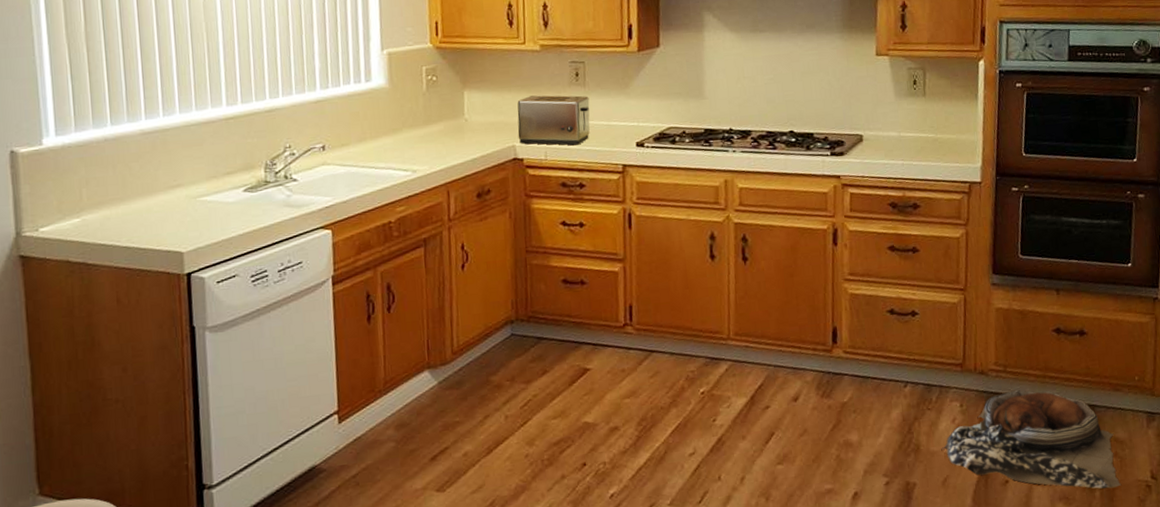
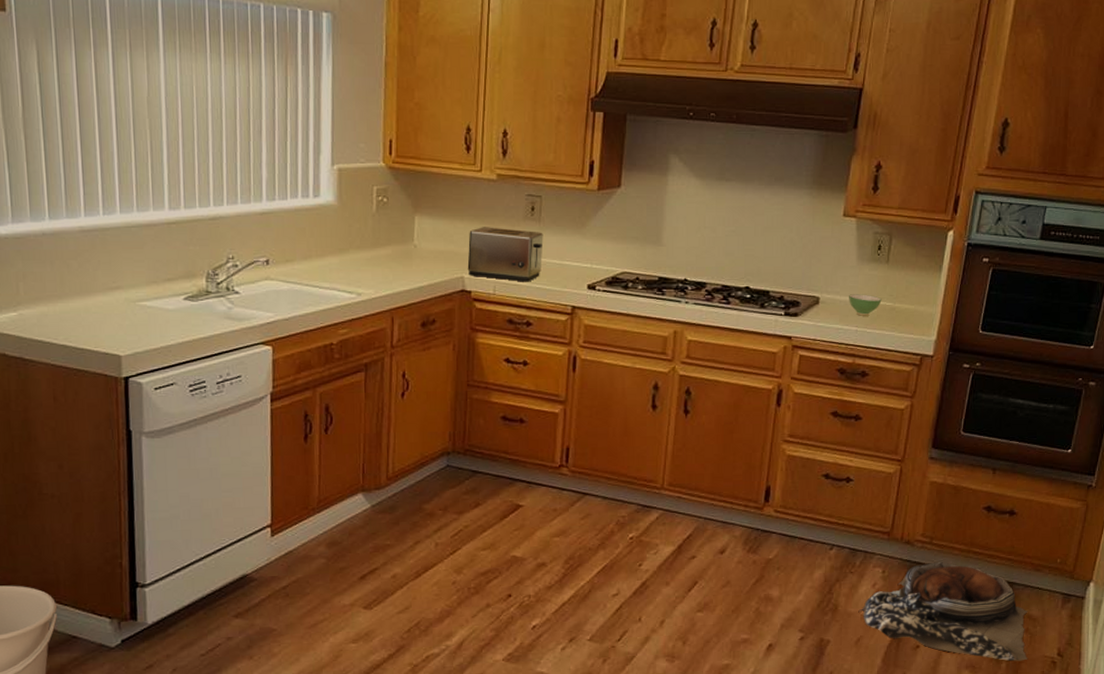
bowl: none [890,128,924,150] -> present [848,294,882,316]

